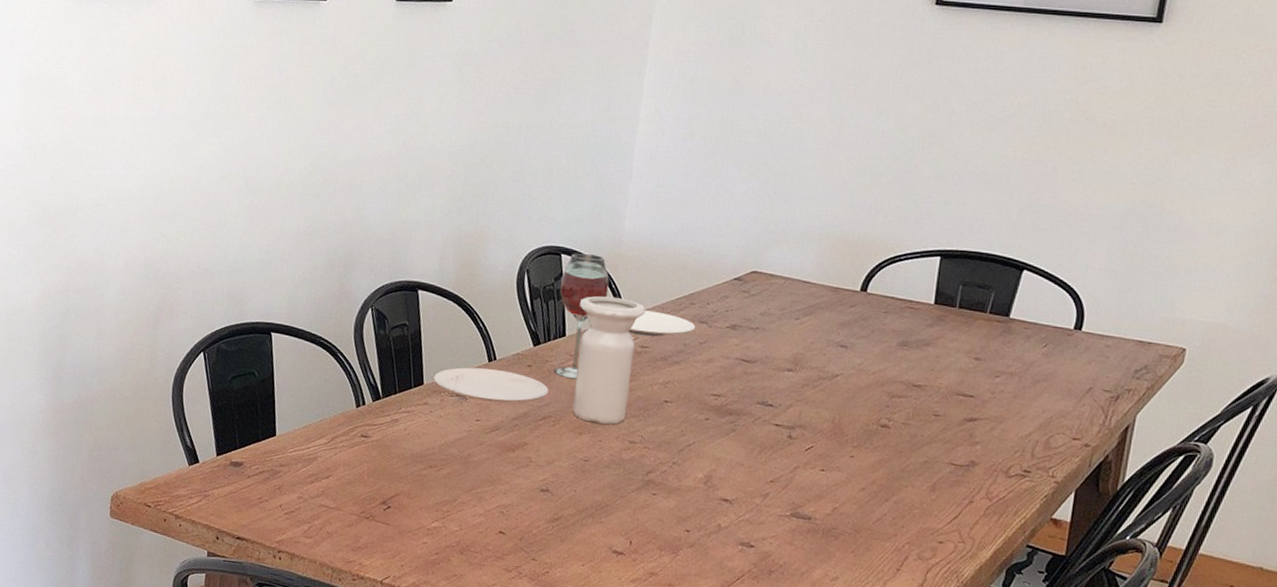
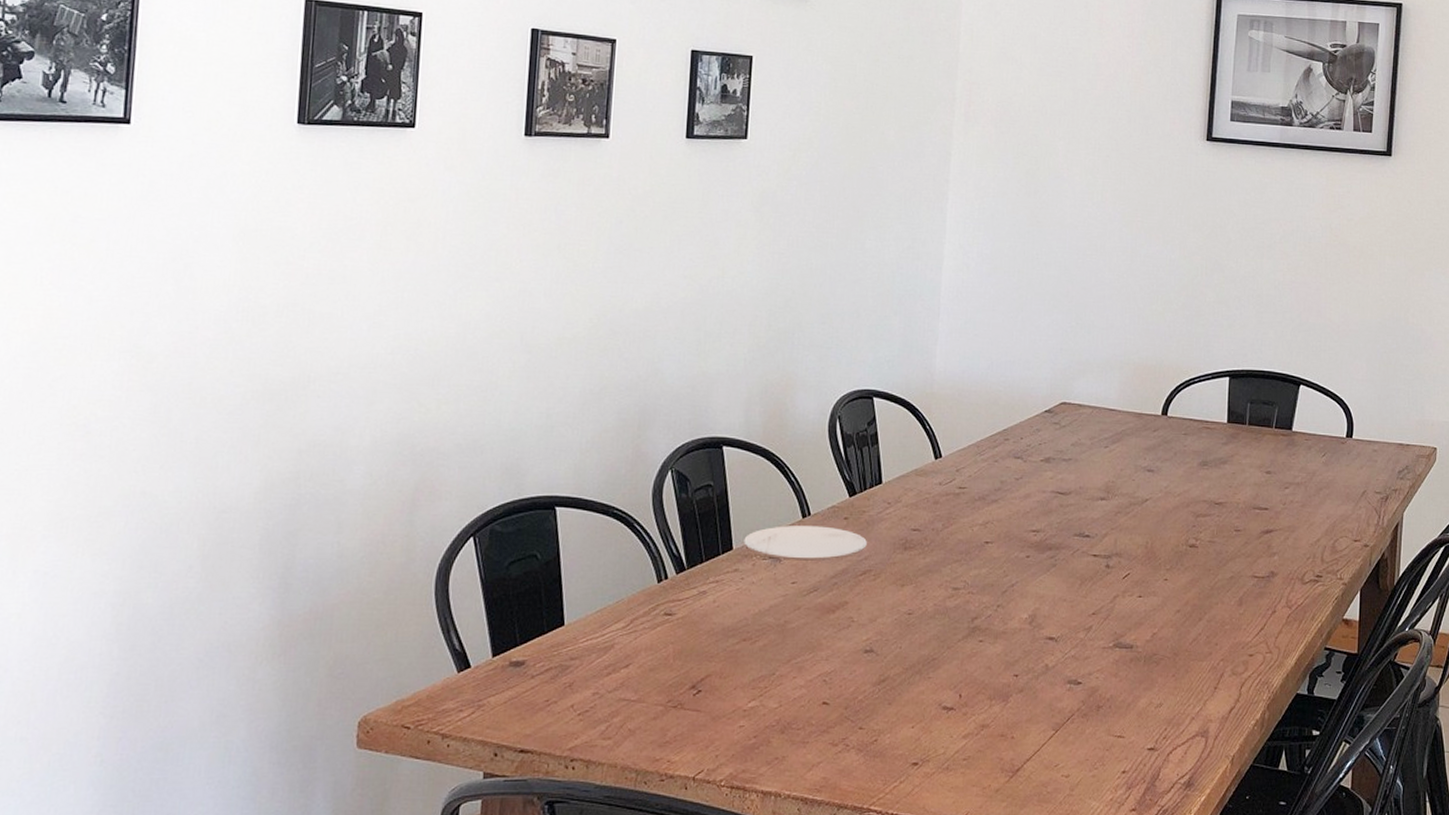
wineglass: present [554,253,609,380] -> none [872,396,923,528]
vase: present [572,296,645,425] -> none [893,438,961,572]
plate: present [628,310,696,337] -> none [945,450,1011,477]

